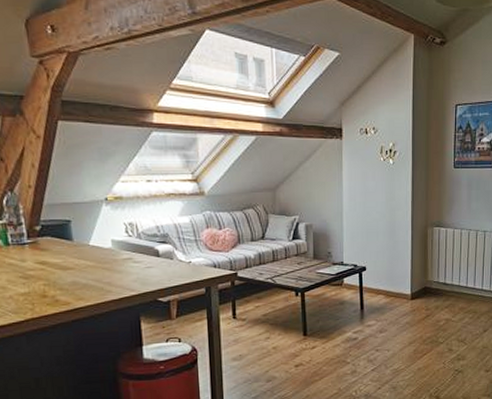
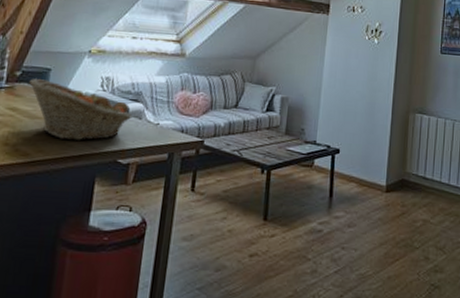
fruit basket: none [50,231,164,286] -> present [28,79,133,141]

